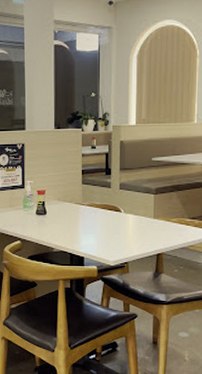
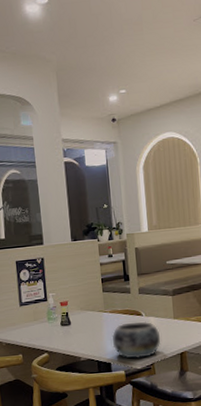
decorative bowl: none [87,218,138,256] -> present [111,321,161,359]

